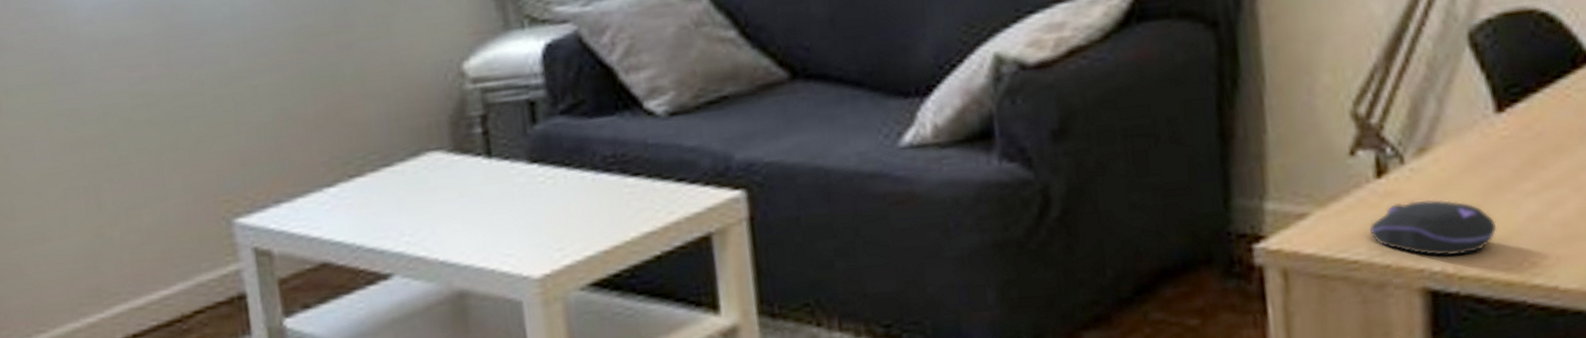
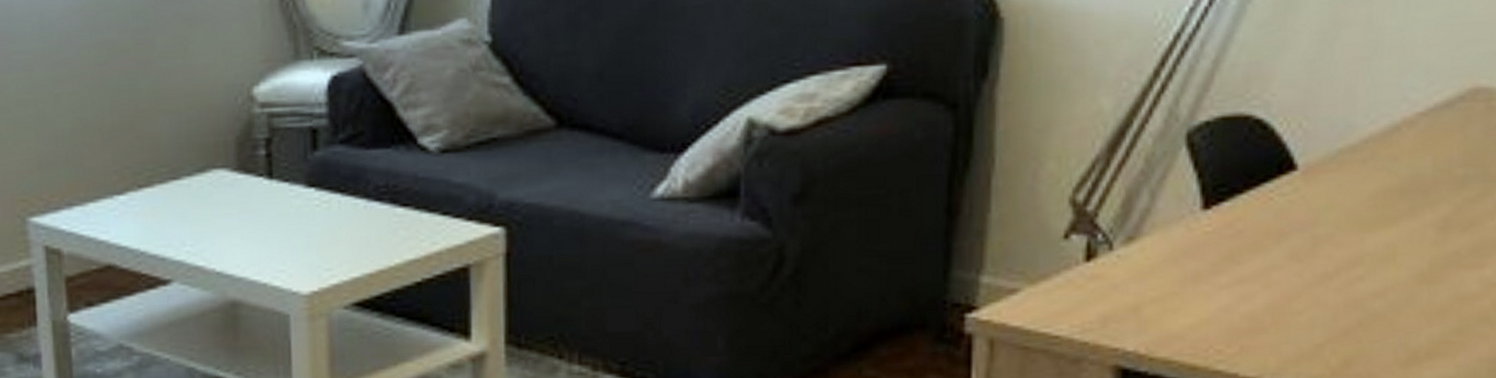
computer mouse: present [1370,199,1497,257] -> none [1074,285,1190,339]

